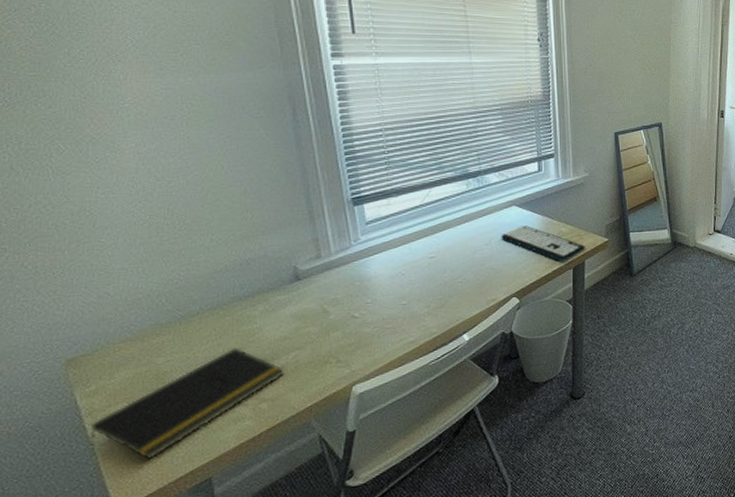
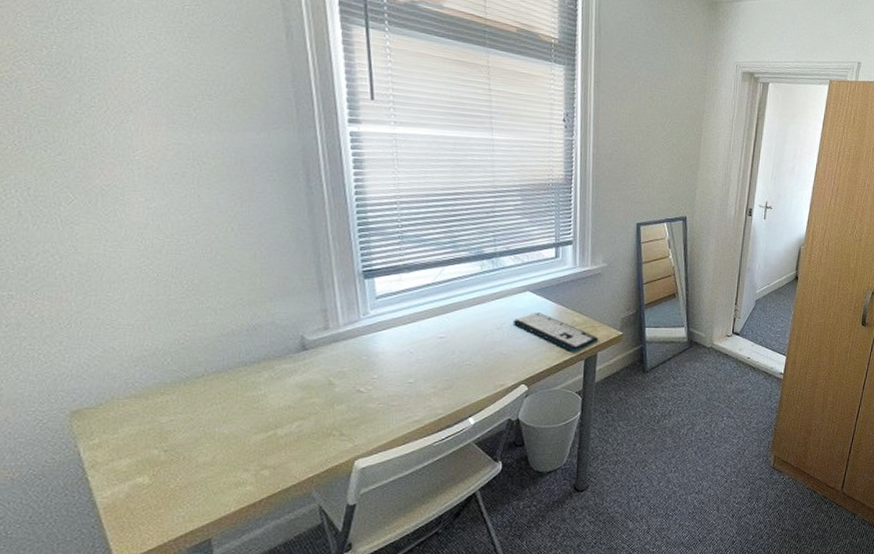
notepad: present [89,347,285,460] -> none [92,412,288,516]

